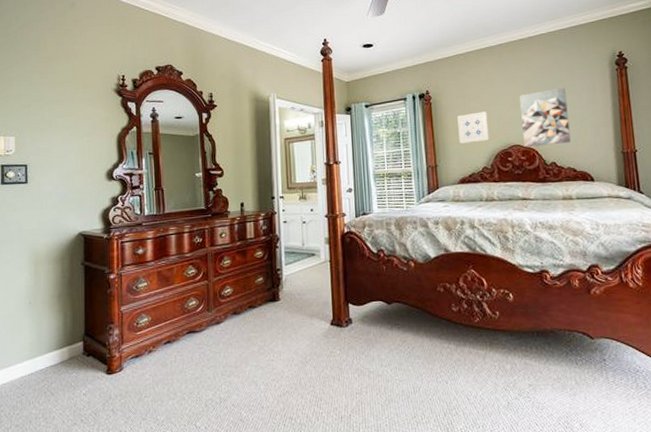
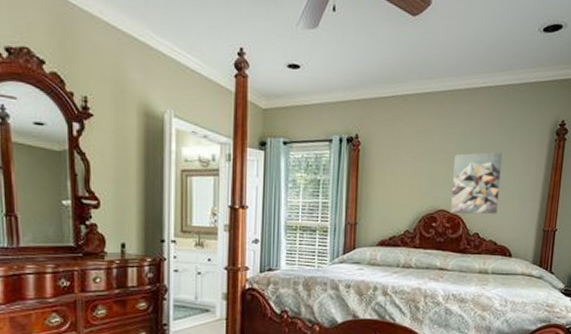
wall art: present [457,111,490,144] -> none [384,167,418,202]

